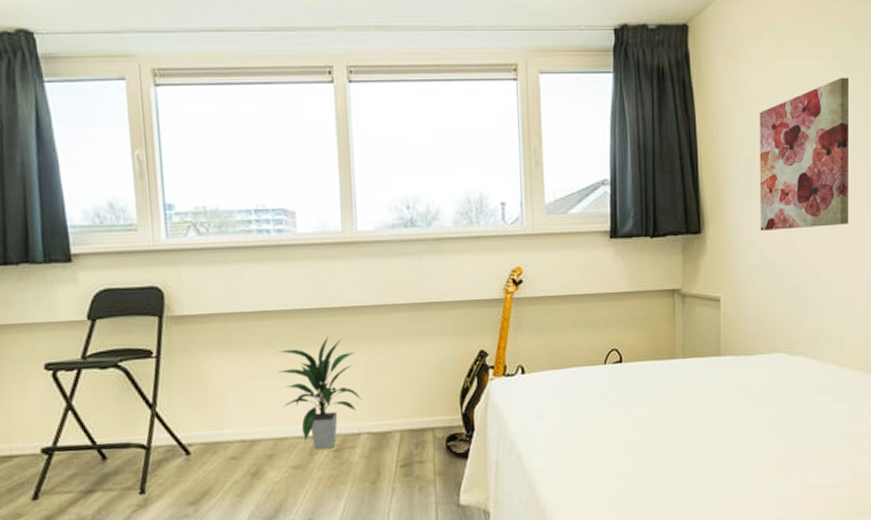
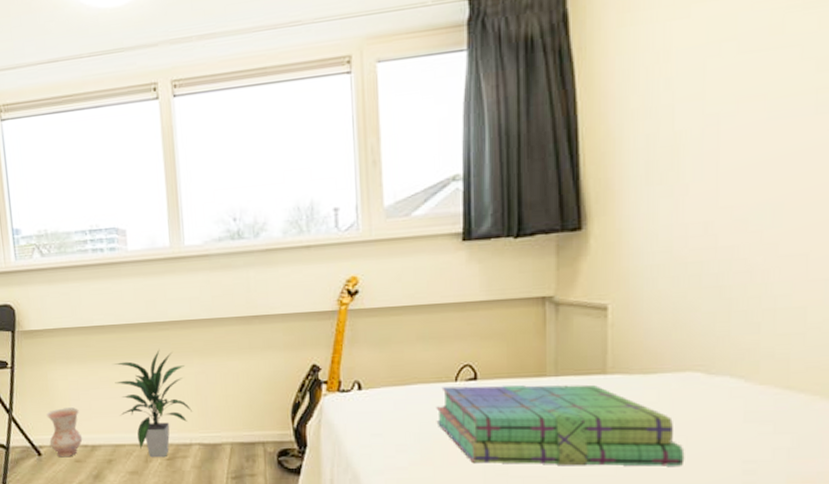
ceramic jug: none [198,399,240,456] -> present [46,407,83,458]
stack of books: none [588,365,776,438] -> present [436,384,685,466]
wall art: present [759,77,848,231] -> none [666,13,810,223]

